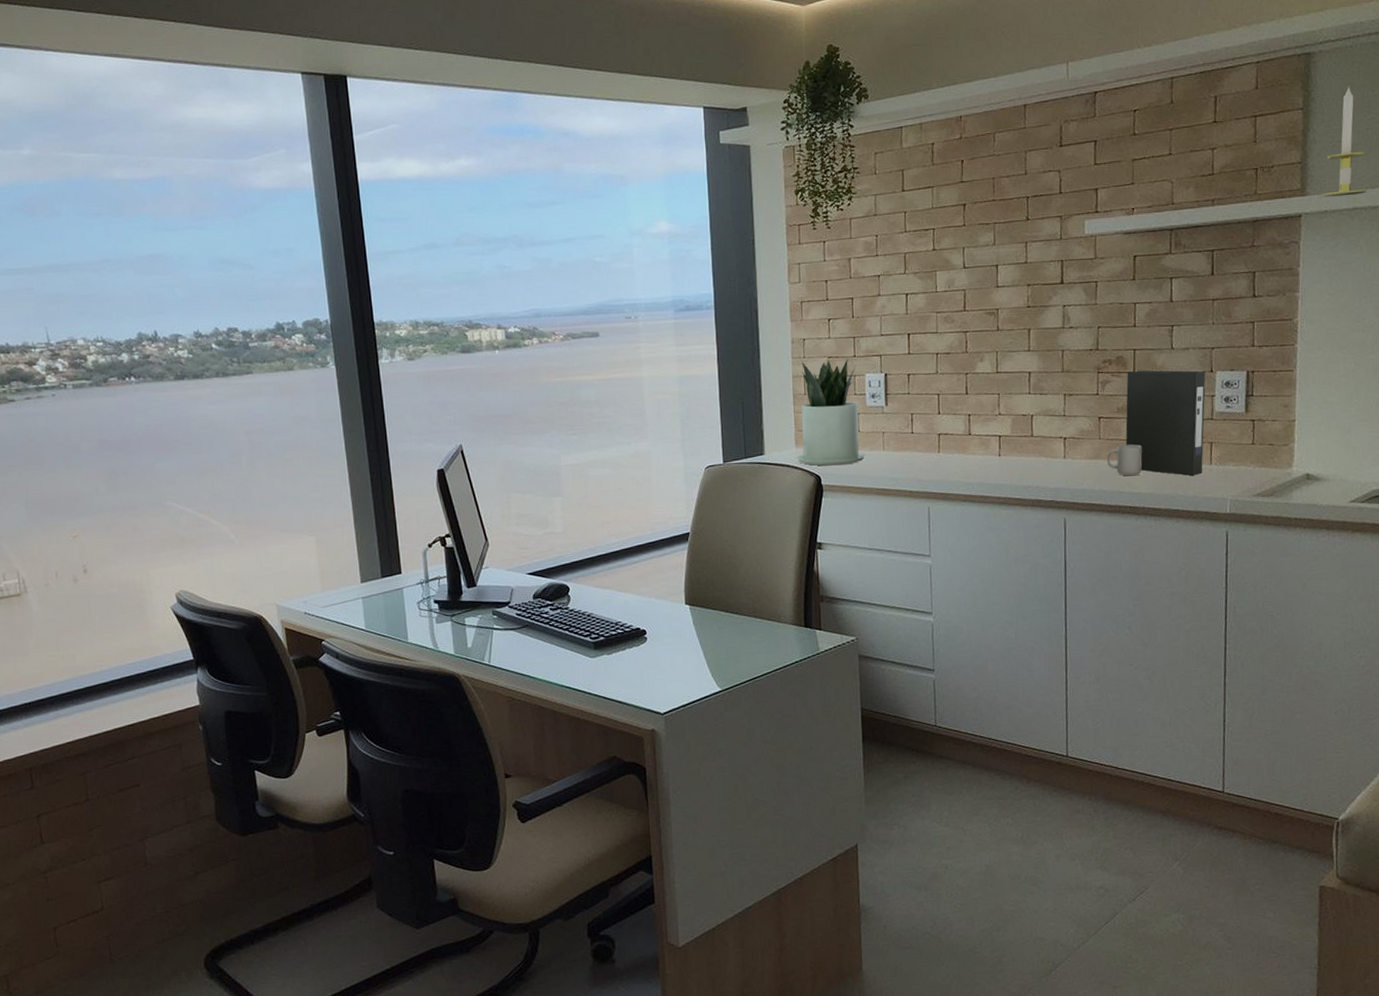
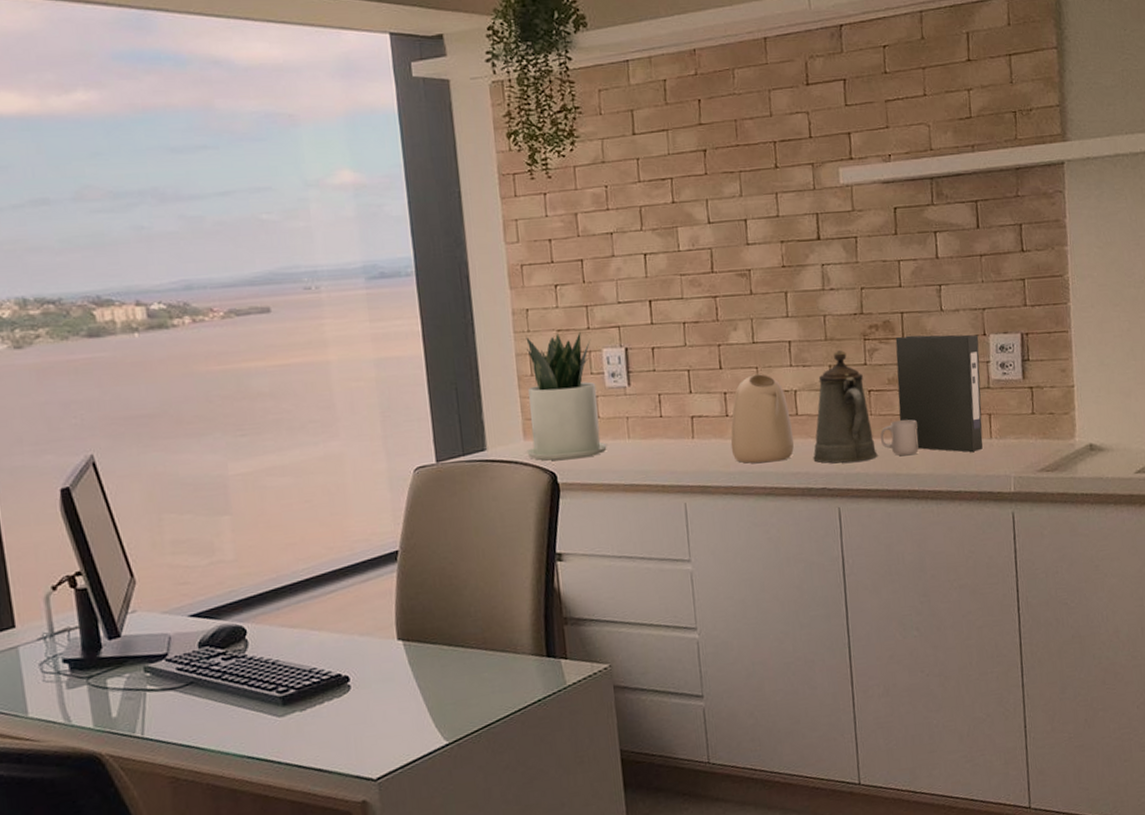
kettle: none [971,399,1028,477] -> present [730,374,795,464]
coffee pot: none [1044,381,1103,480] -> present [813,350,878,464]
candle: present [1322,86,1367,197] -> none [1083,24,1128,143]

